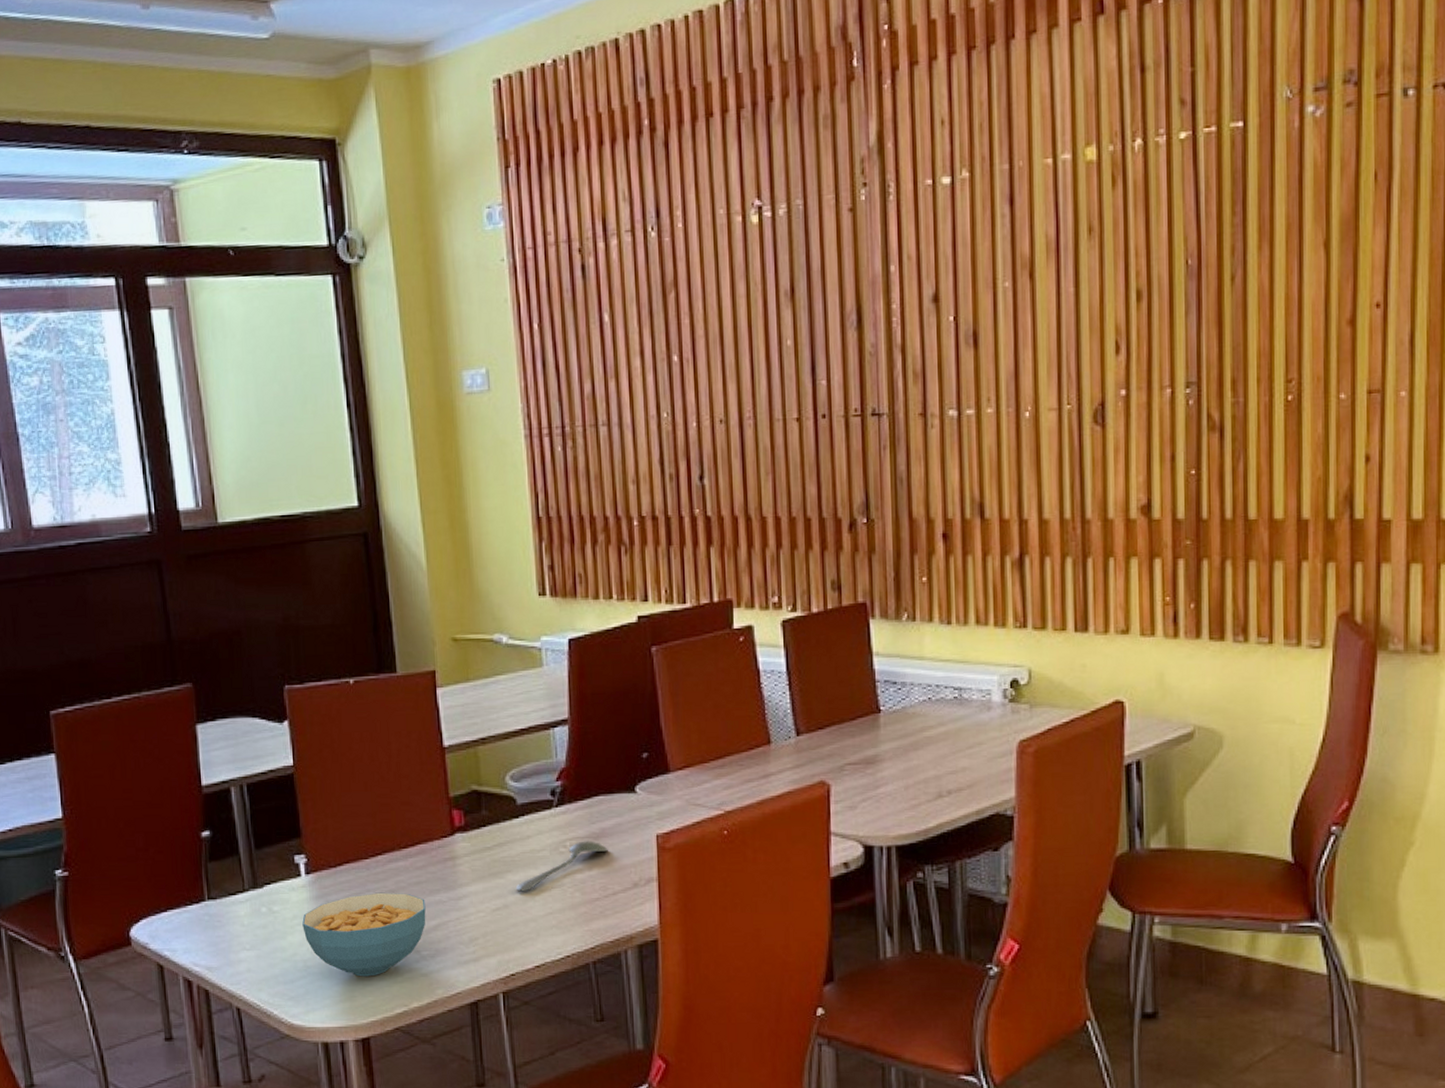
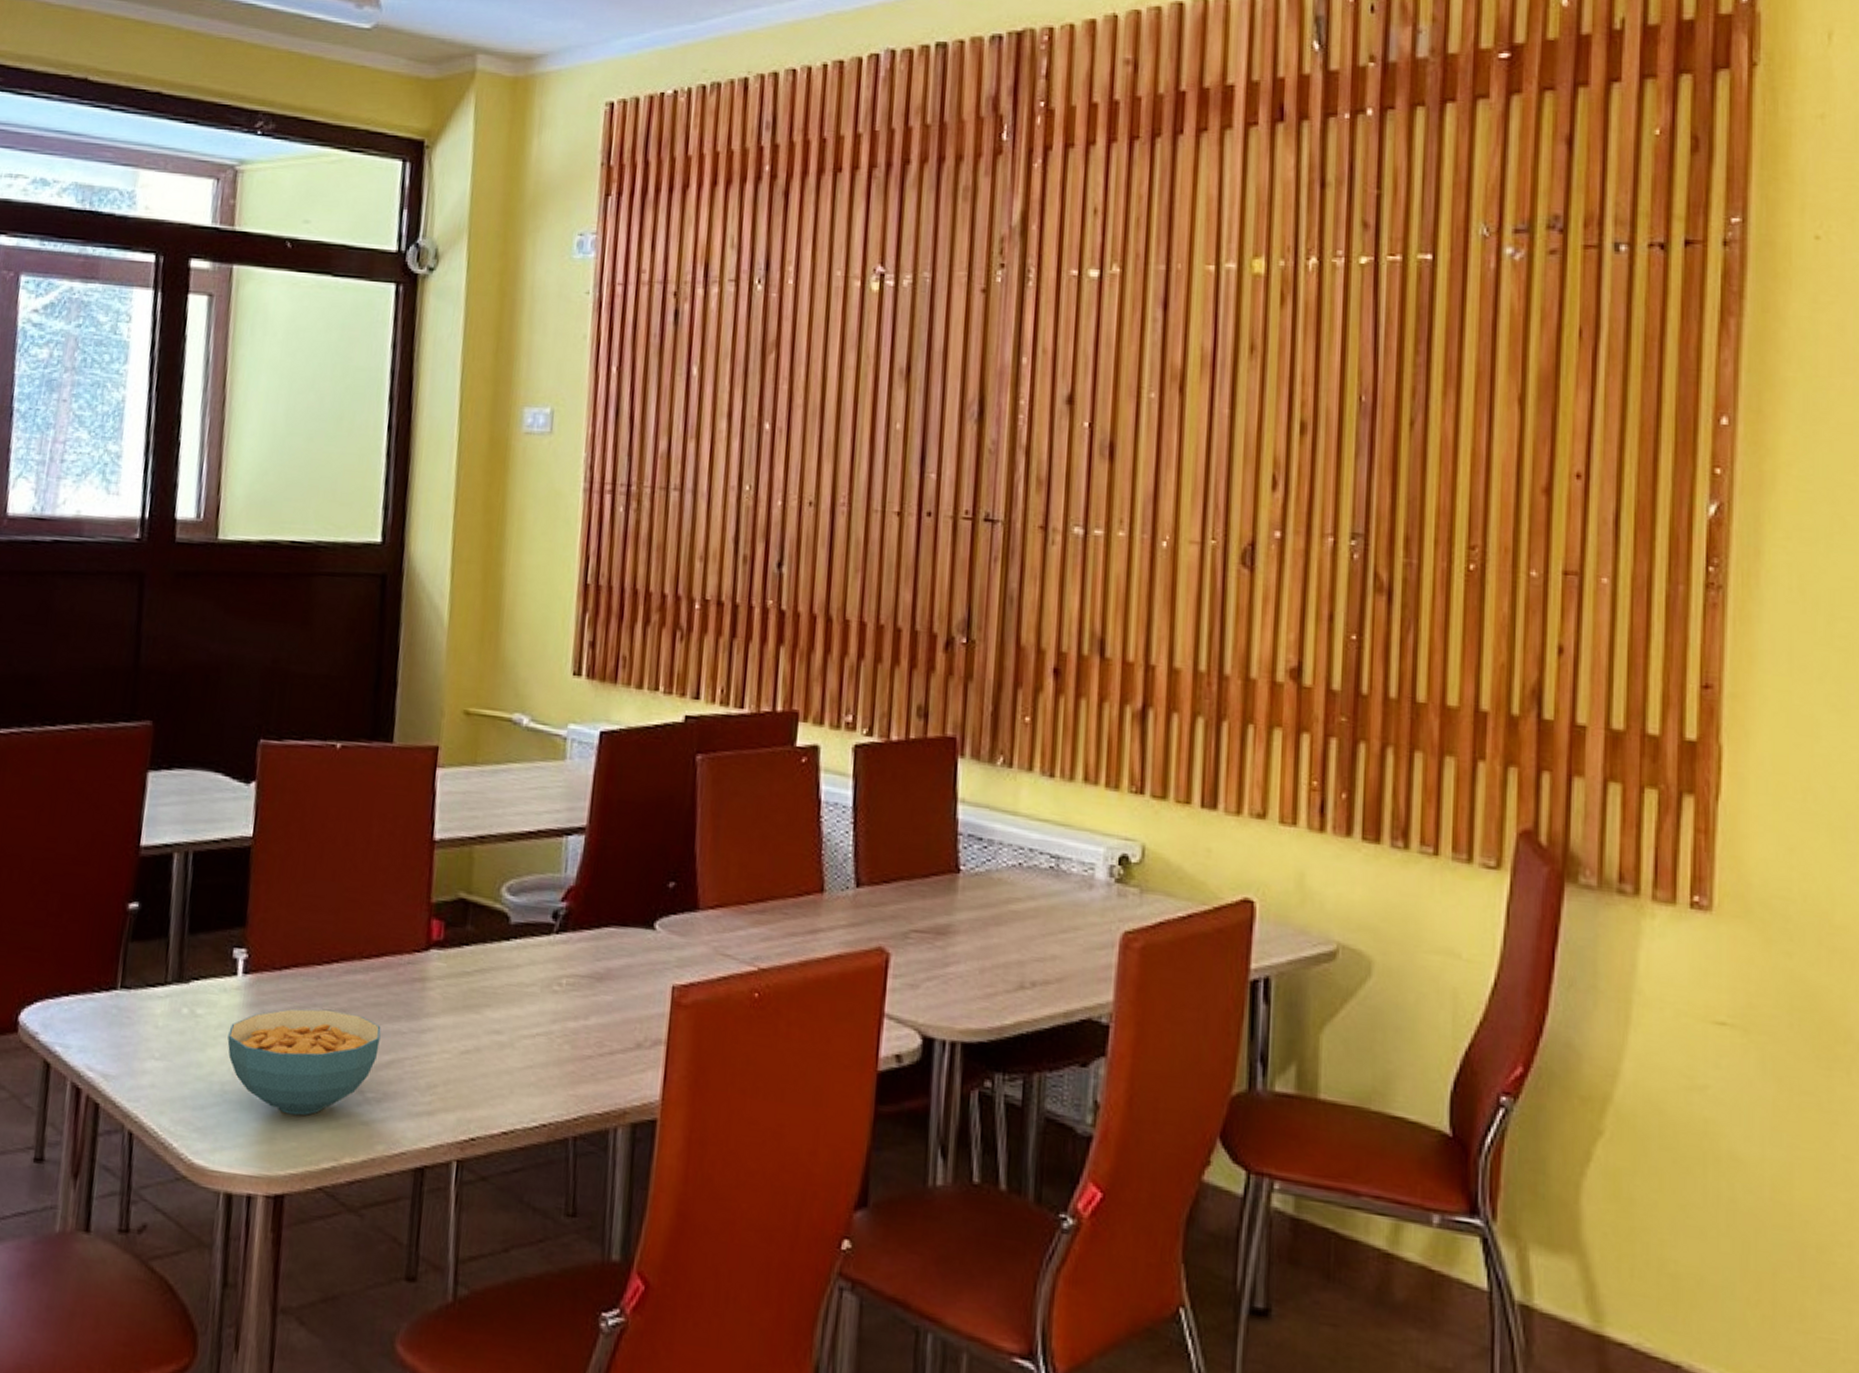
spoon: present [515,841,608,892] -> none [492,980,612,1035]

